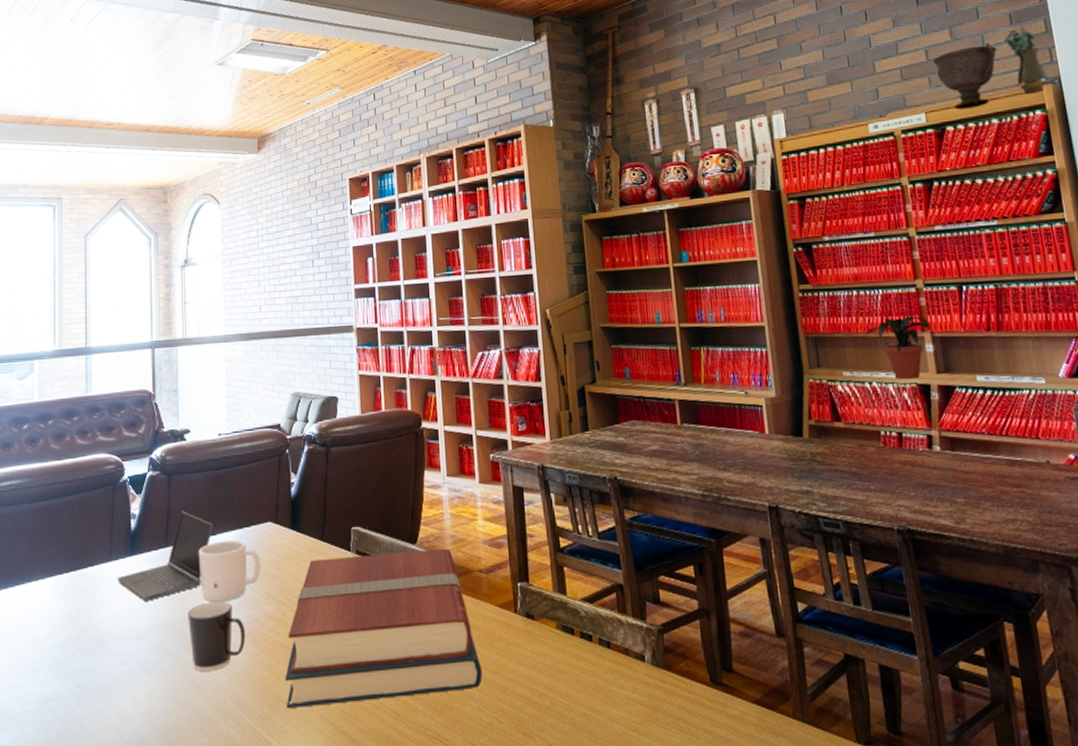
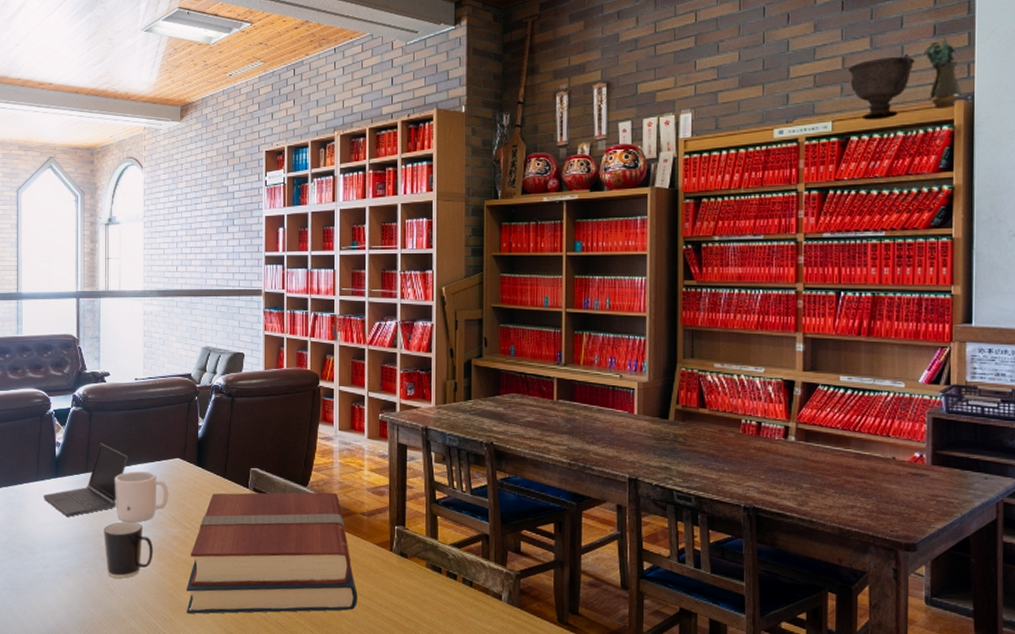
potted plant: present [864,316,935,380] -> none [740,317,807,375]

